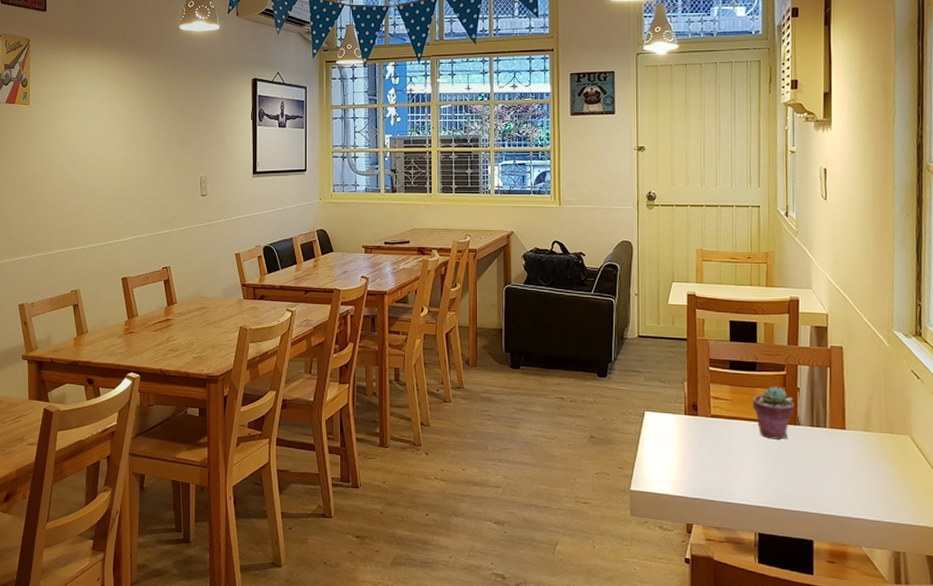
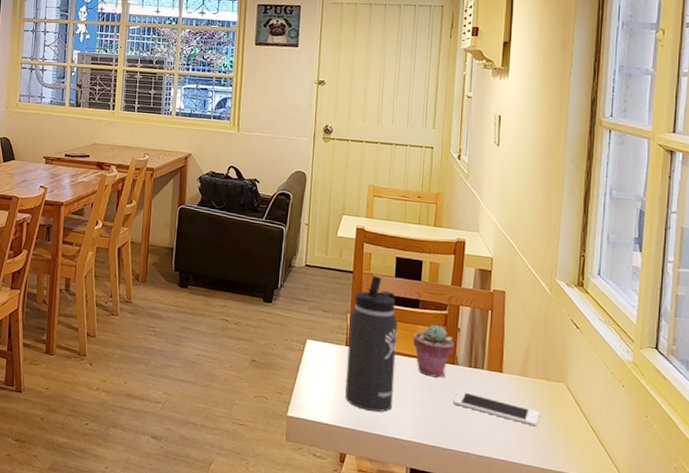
thermos bottle: none [686,341,737,479] -> present [345,275,398,412]
cell phone: none [798,450,886,481] -> present [454,390,540,427]

